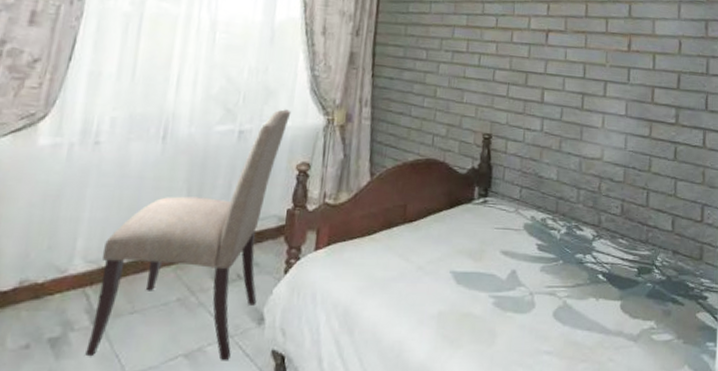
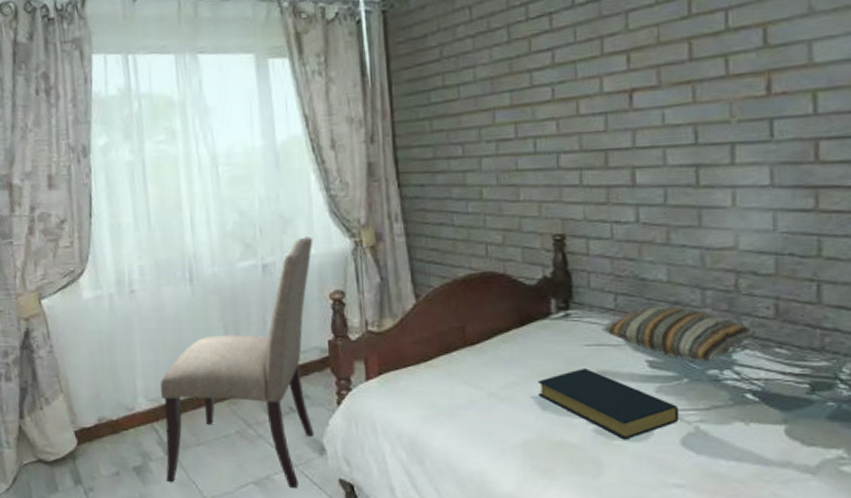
hardback book: none [455,248,555,312] -> present [537,368,680,440]
pillow: none [509,199,609,246] -> present [602,306,756,361]

